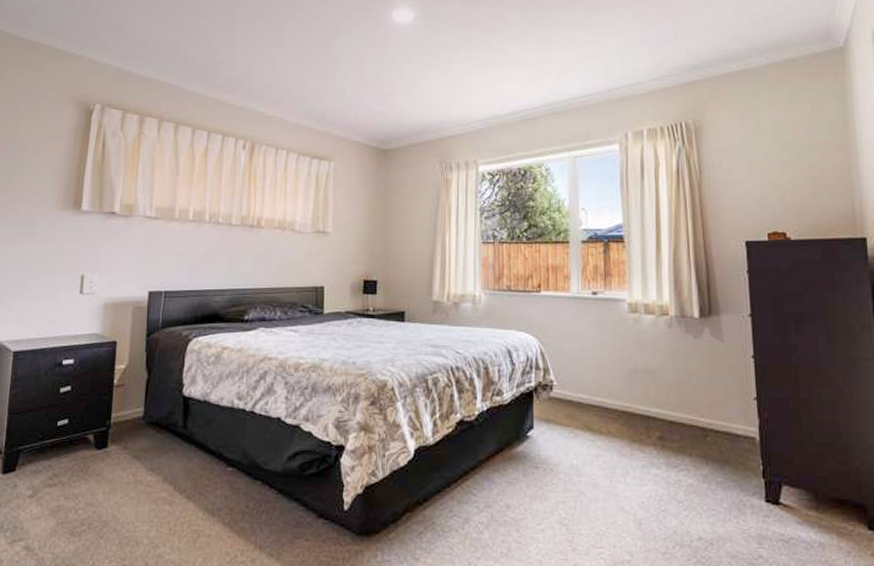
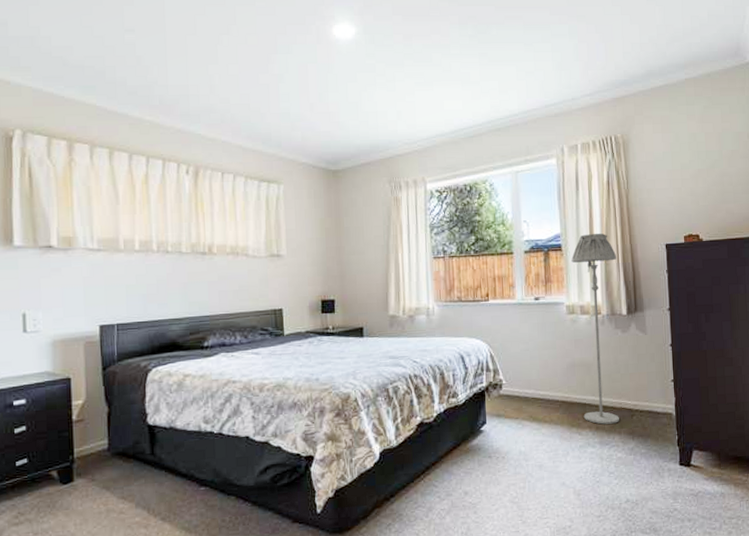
floor lamp: none [635,226,690,443] -> present [571,234,619,425]

